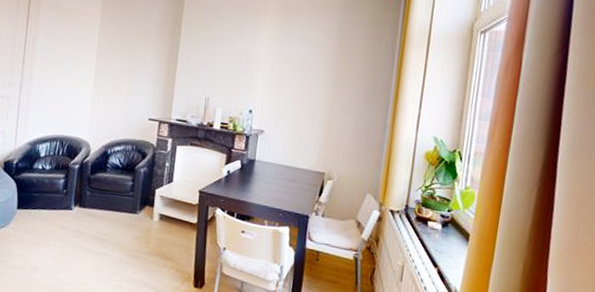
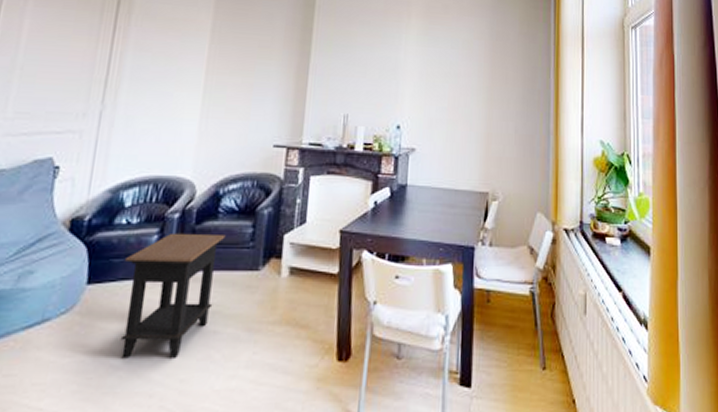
side table: none [41,179,112,268] -> present [120,232,226,359]

